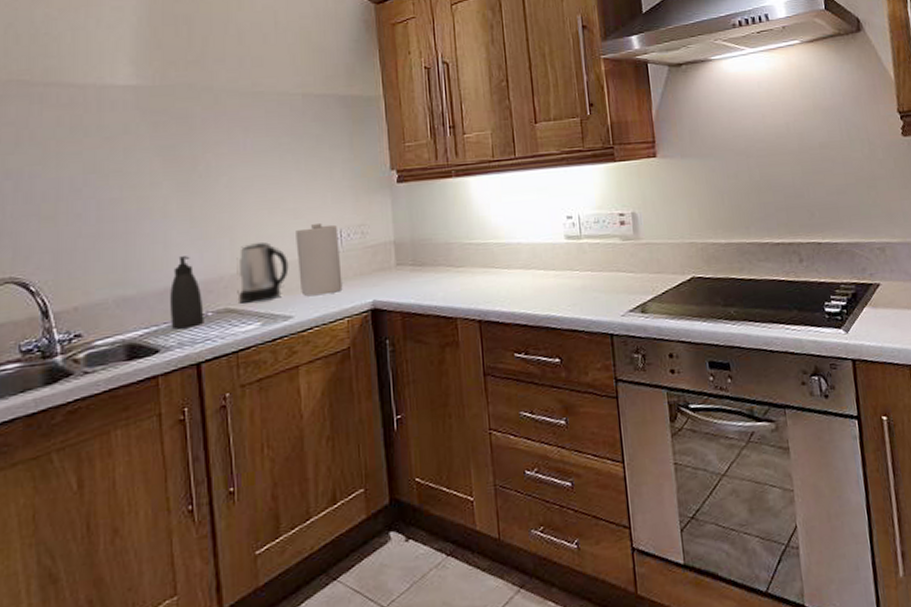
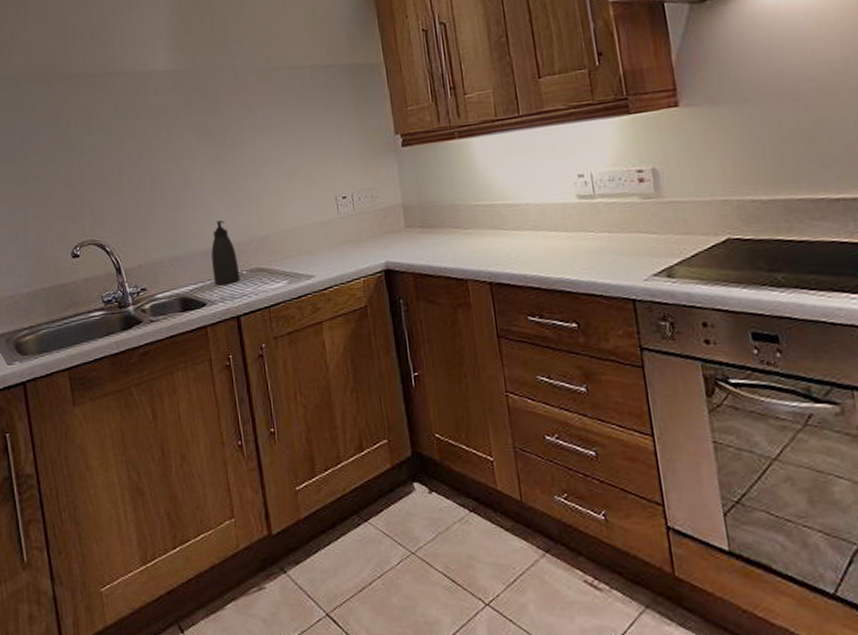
kettle: present [236,241,289,303] -> none [263,206,308,263]
paper towel holder: present [296,222,343,297] -> none [312,187,357,258]

